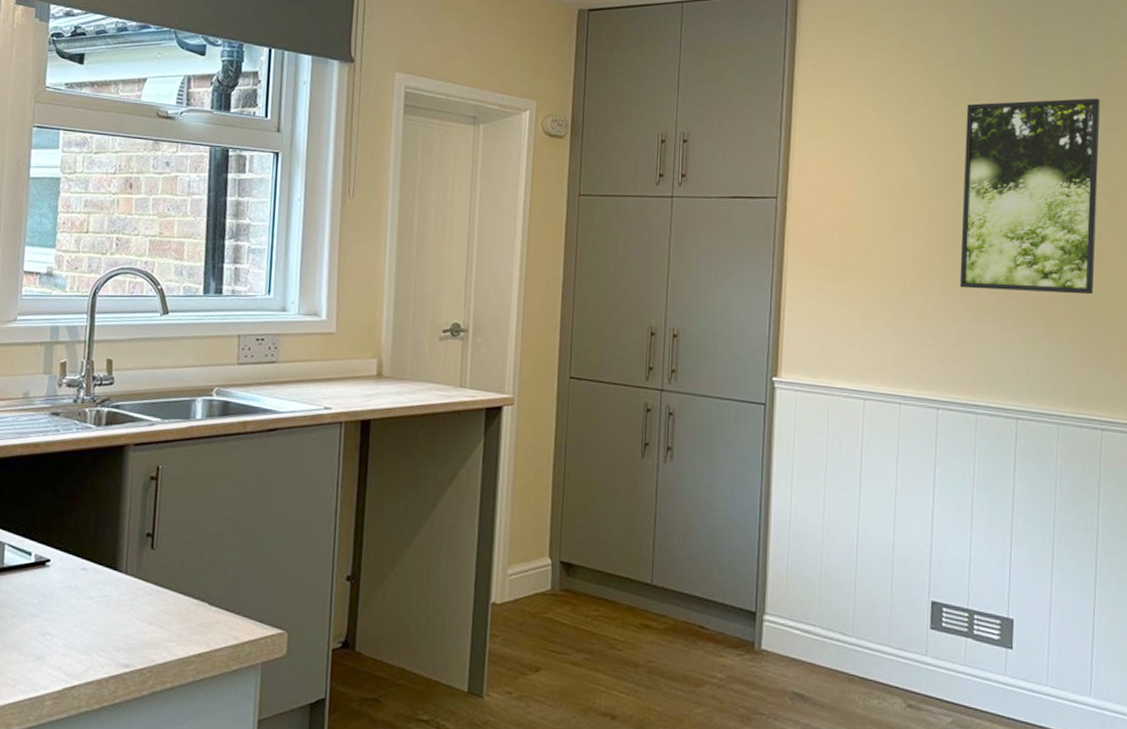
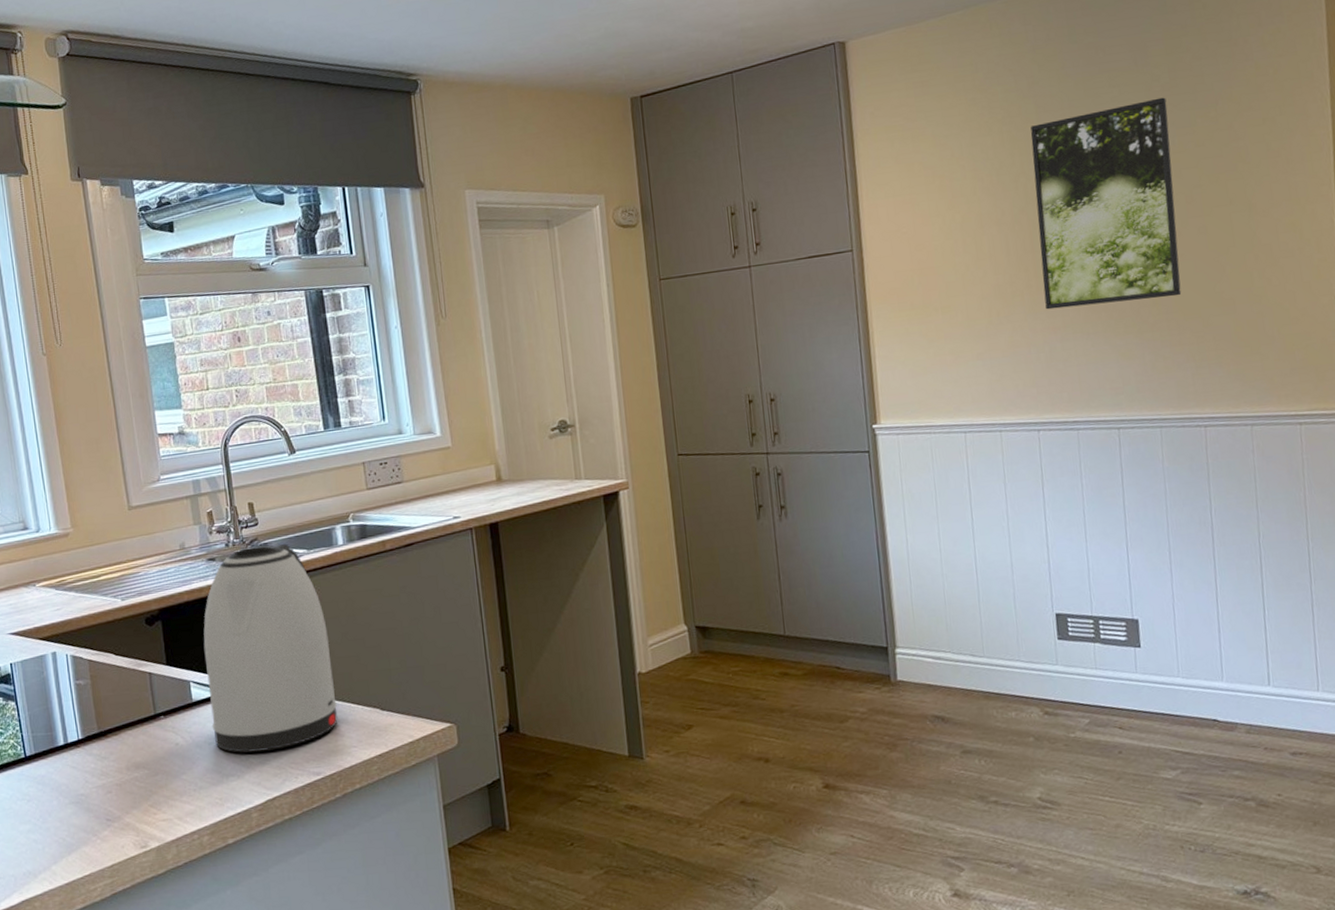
kettle: none [19,406,167,633] -> present [203,543,338,753]

